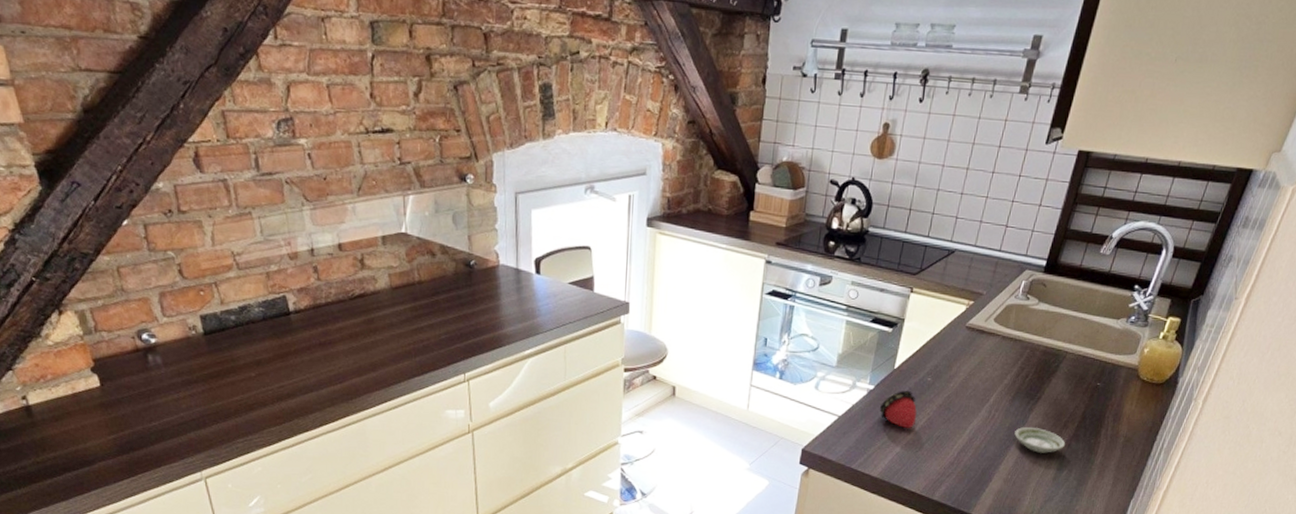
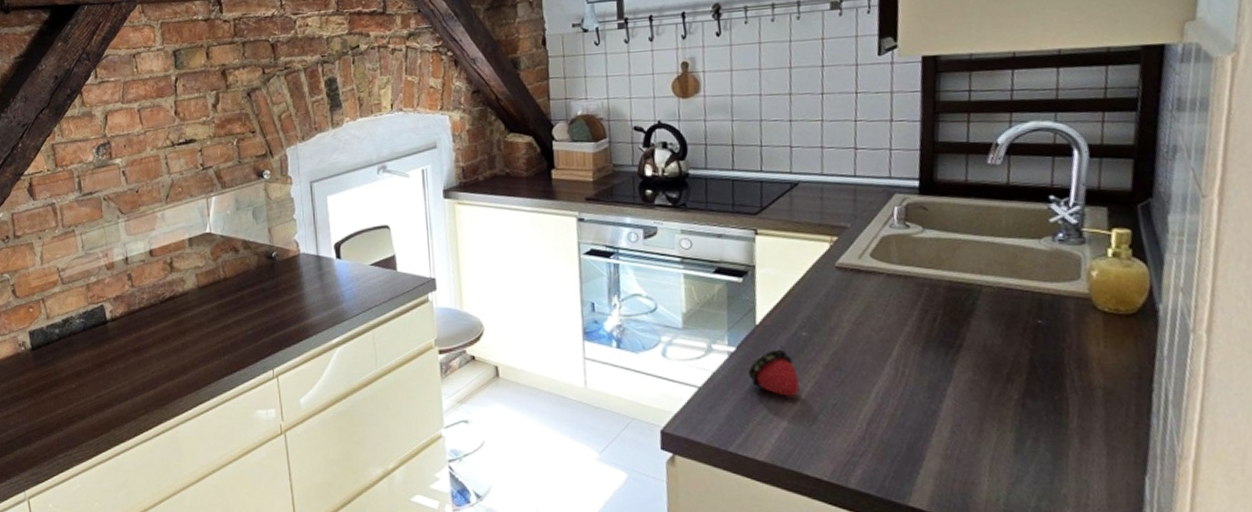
saucer: present [1014,427,1066,453] -> none [939,385,1018,418]

